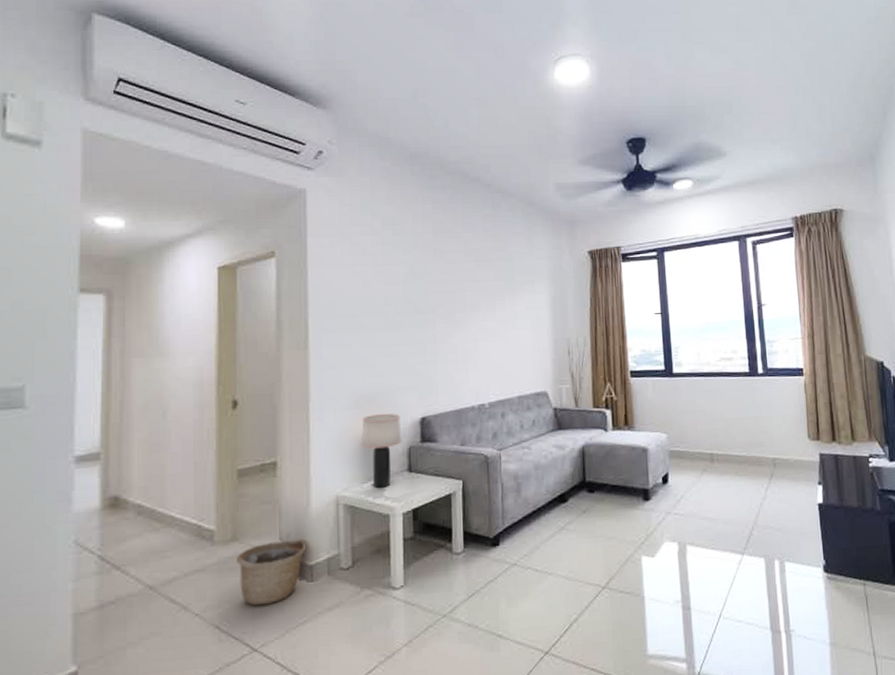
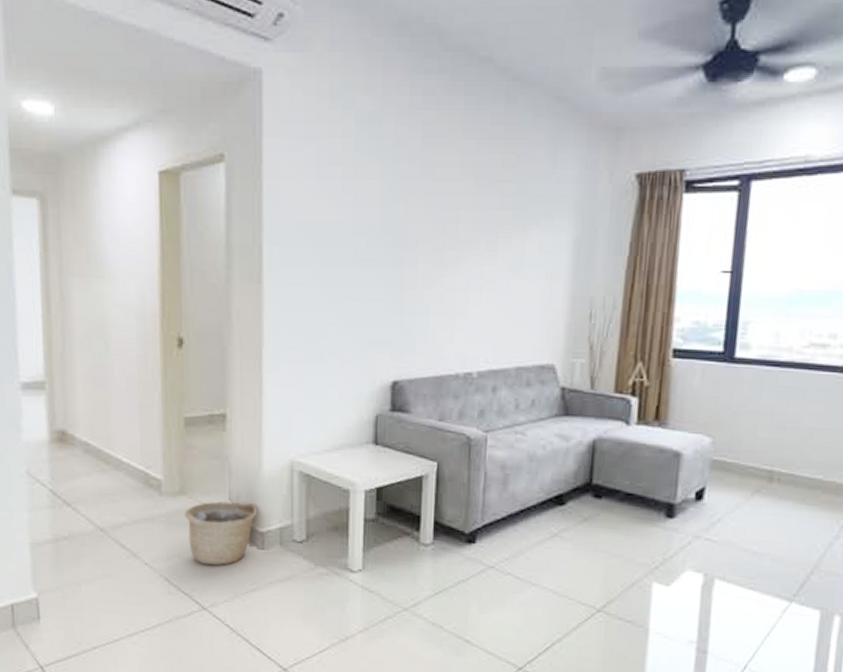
table lamp: present [360,413,402,488] -> none [320,371,369,459]

